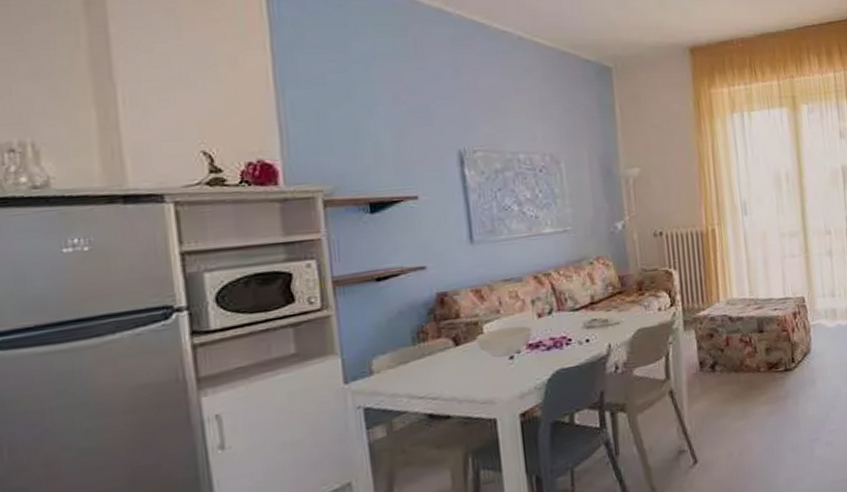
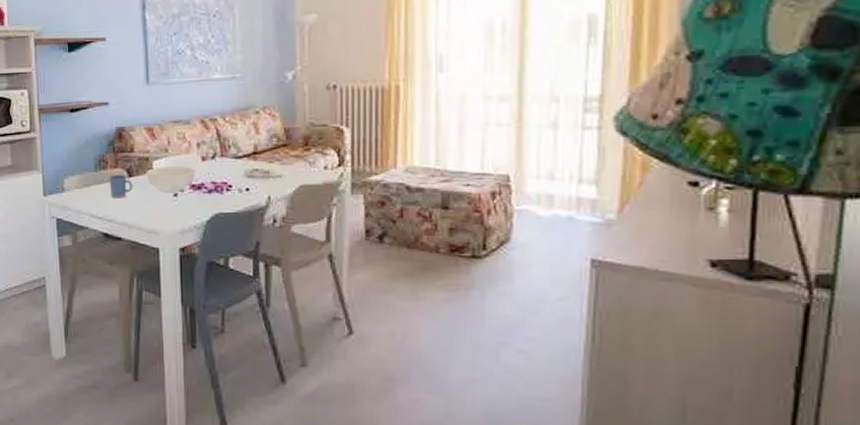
mug: none [431,344,462,373] -> present [109,174,133,199]

